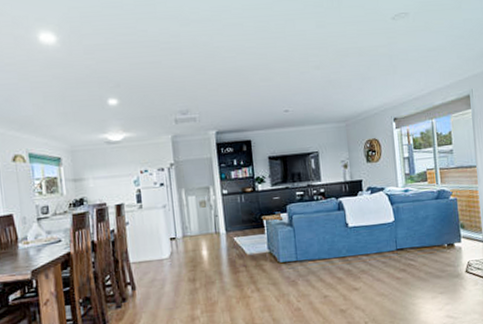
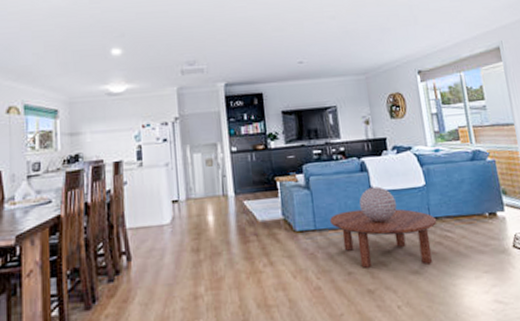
coffee table: none [310,242,403,292] -> present [330,208,437,268]
decorative sphere: none [336,223,368,254] -> present [359,186,397,223]

